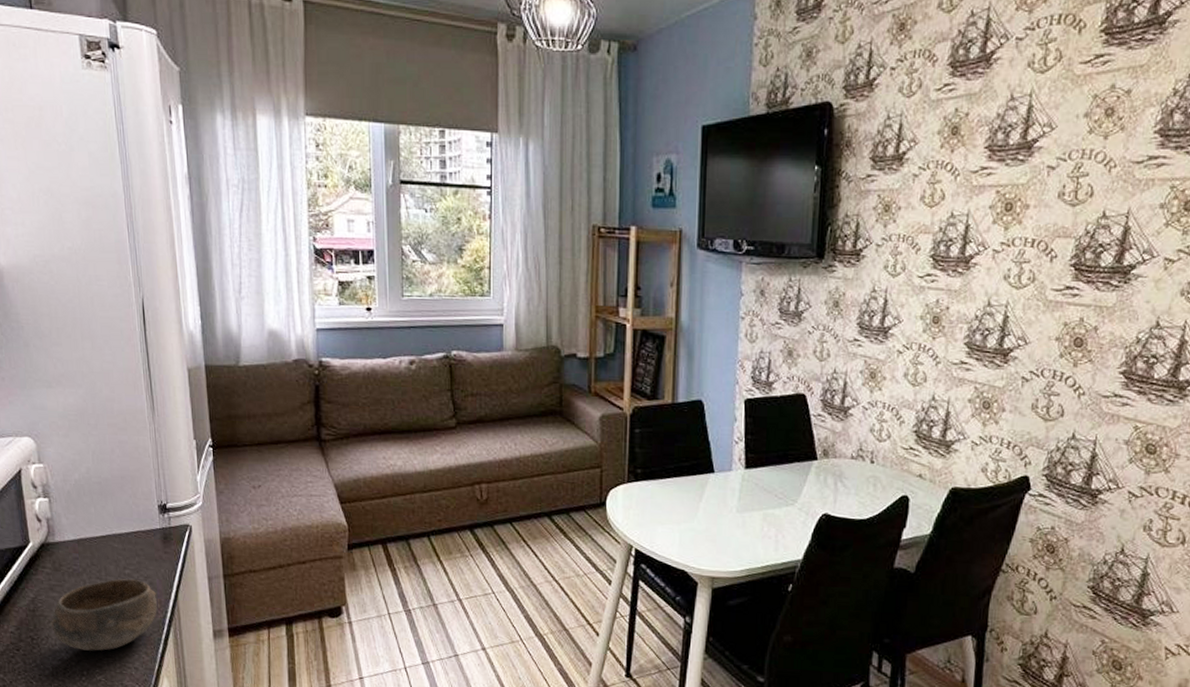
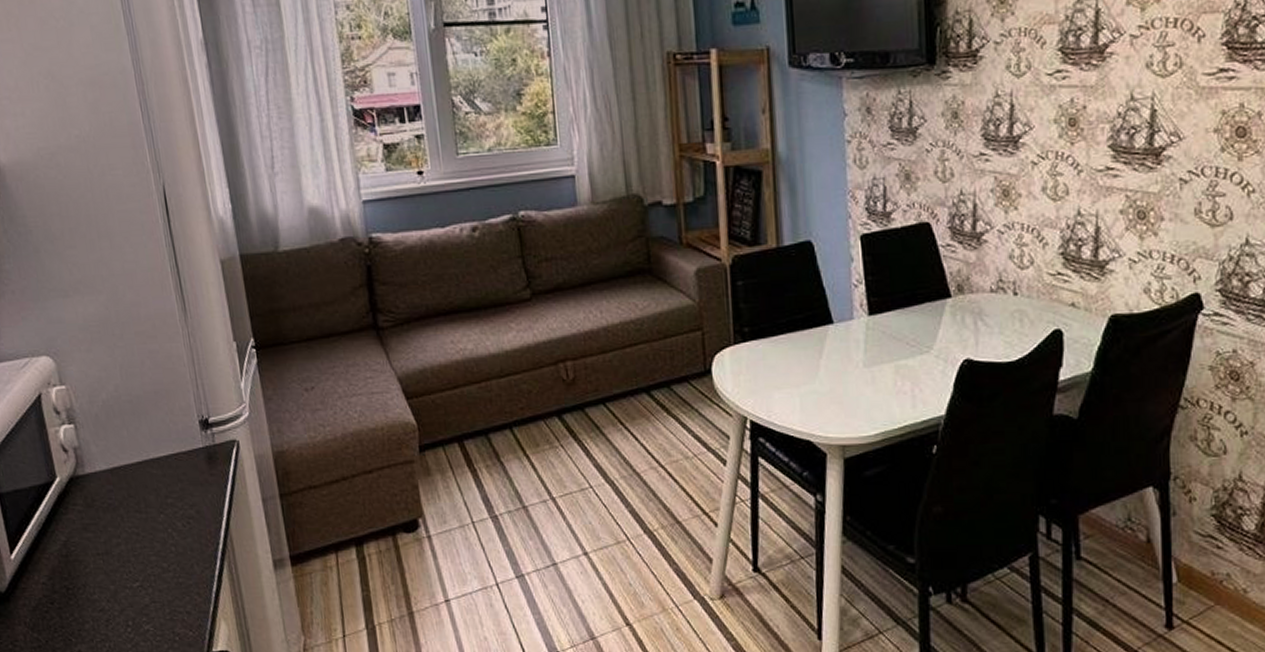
bowl: present [50,579,157,651] -> none [86,509,207,597]

